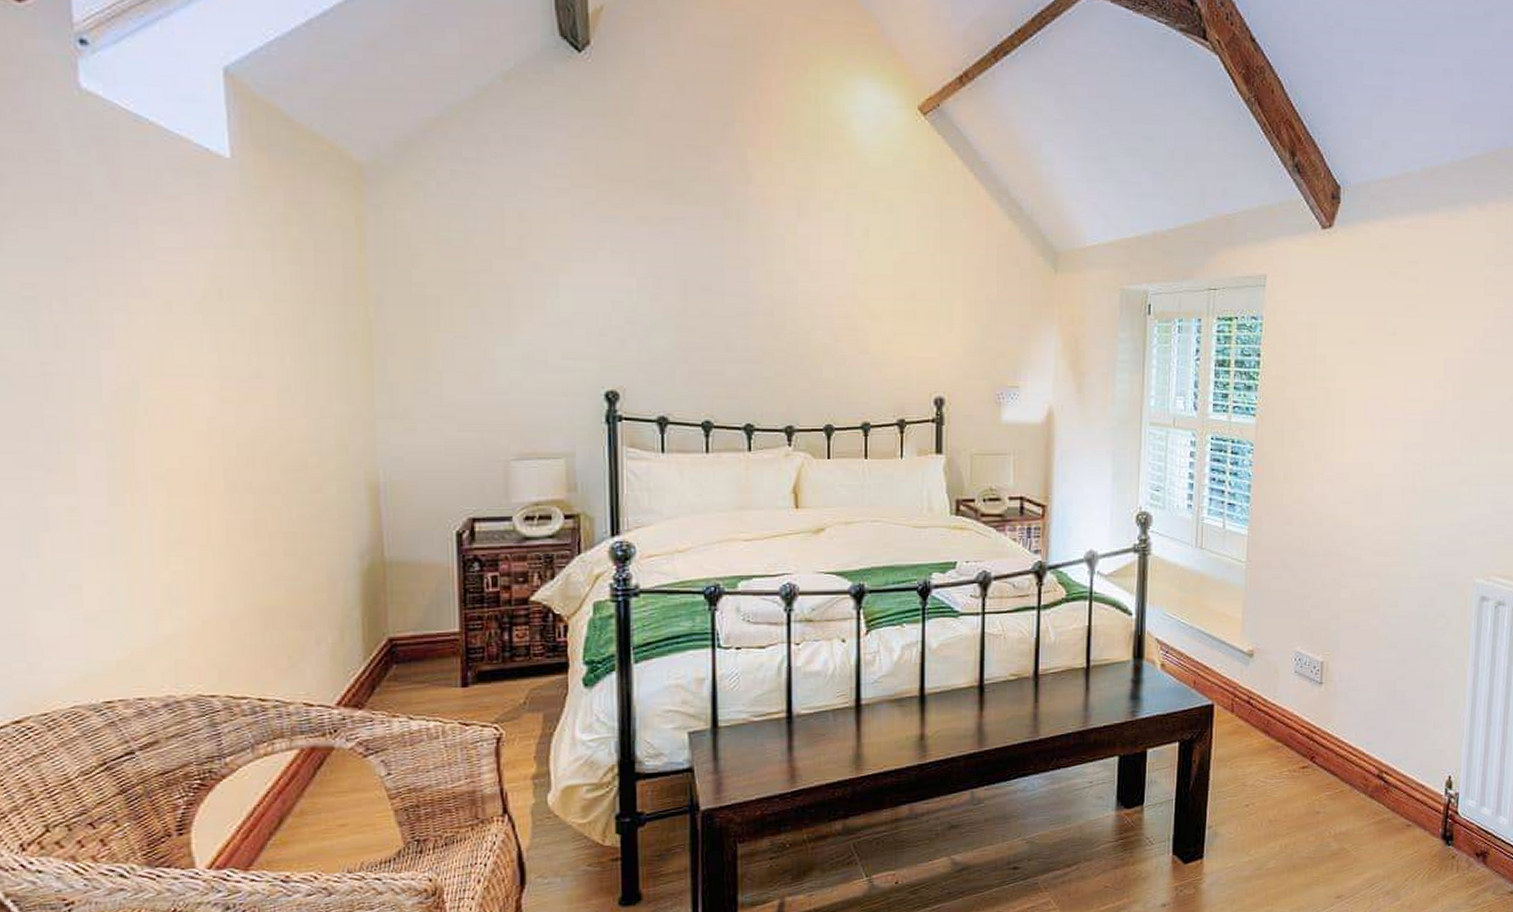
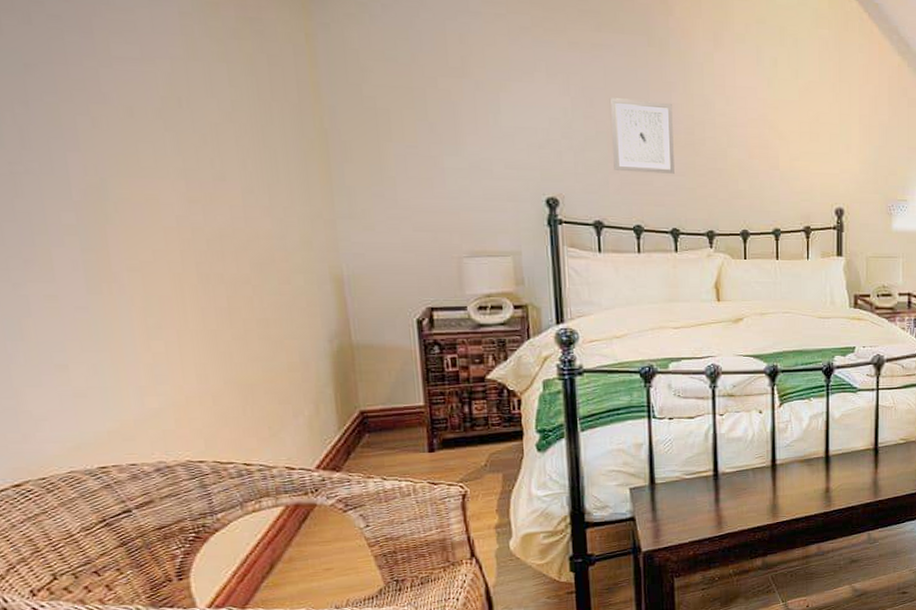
wall art: none [679,277,750,361] -> present [609,98,675,174]

